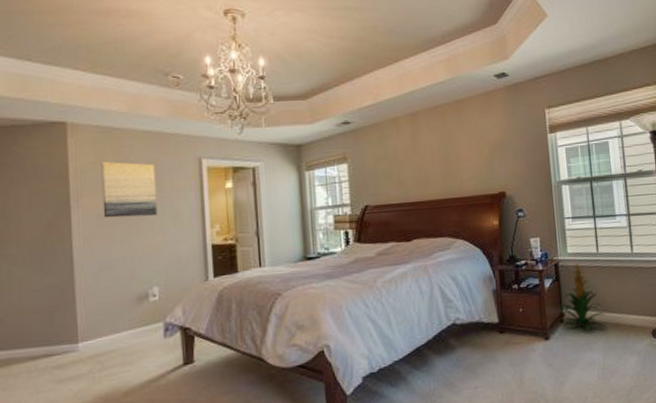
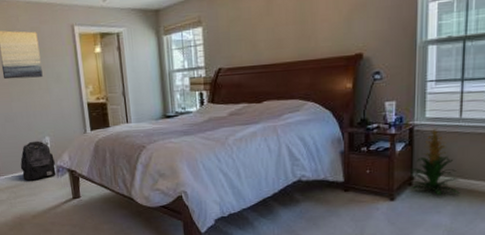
backpack: none [113,292,164,346] -> present [20,141,56,181]

